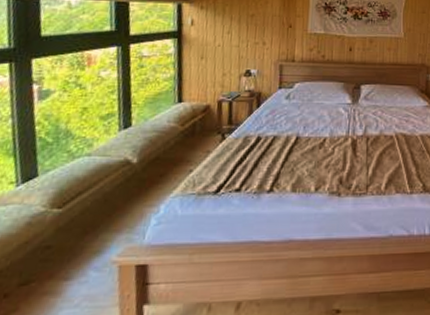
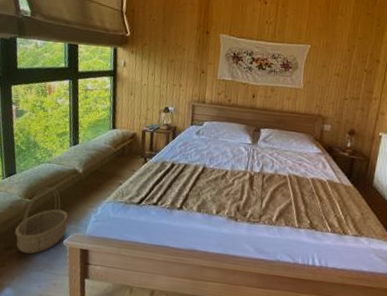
basket: none [35,187,118,286] -> present [15,186,68,254]

